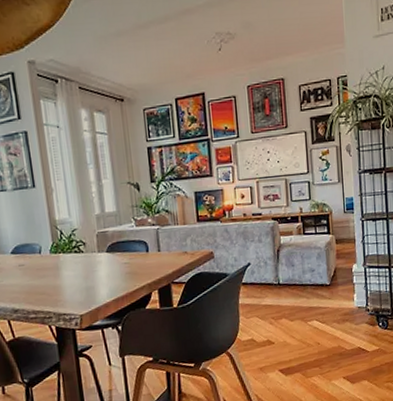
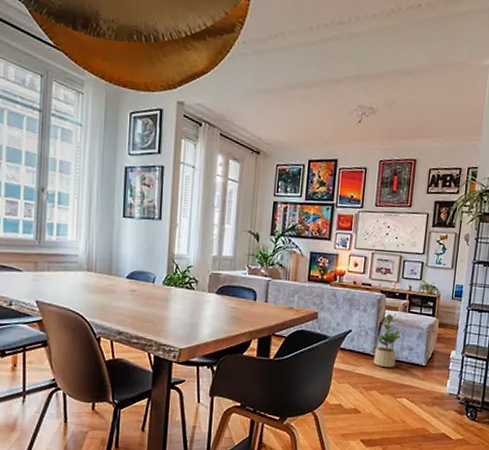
potted plant: none [277,240,302,294] -> present [373,314,404,367]

